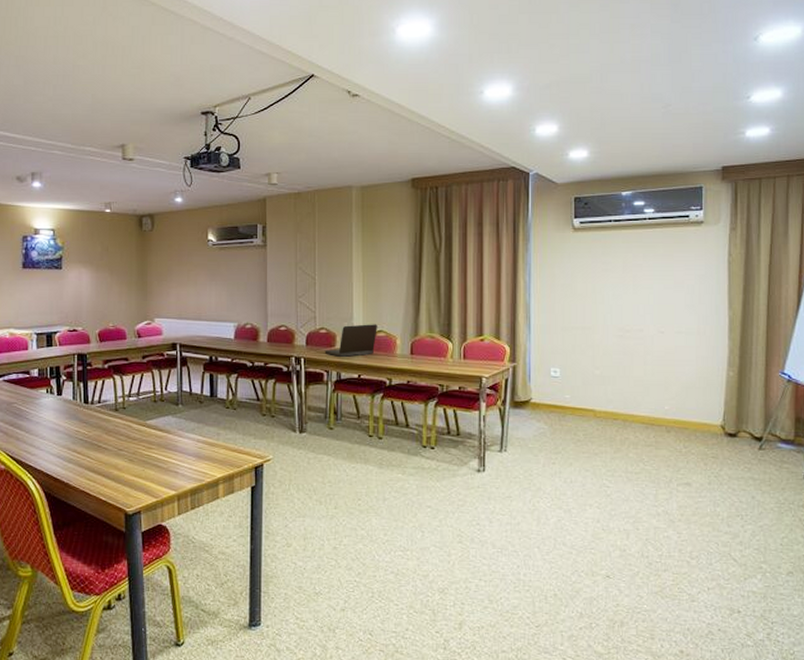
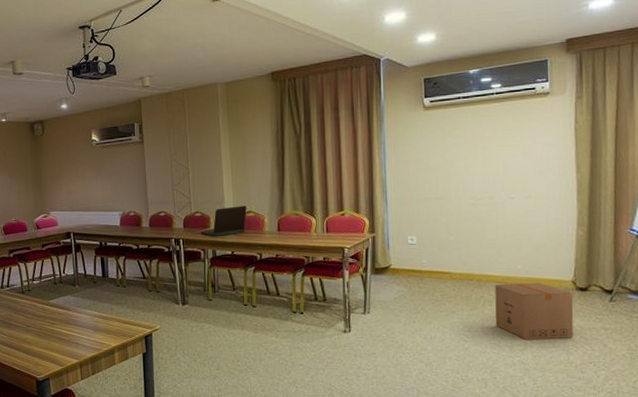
cardboard box: none [640,425,722,489] -> present [495,282,574,340]

